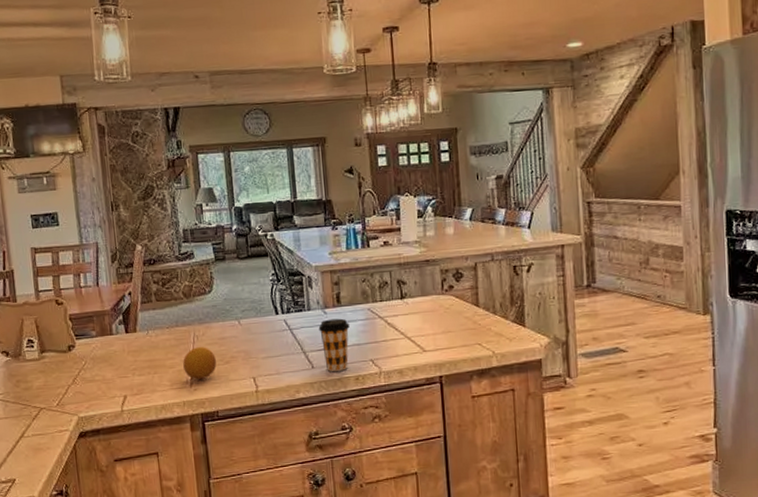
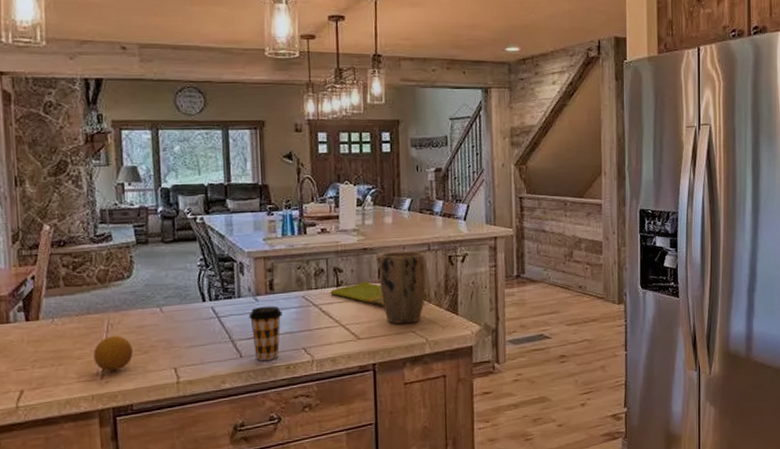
dish towel: none [395,292,493,318] -> present [330,280,428,306]
plant pot: none [442,261,491,337] -> present [379,250,426,324]

